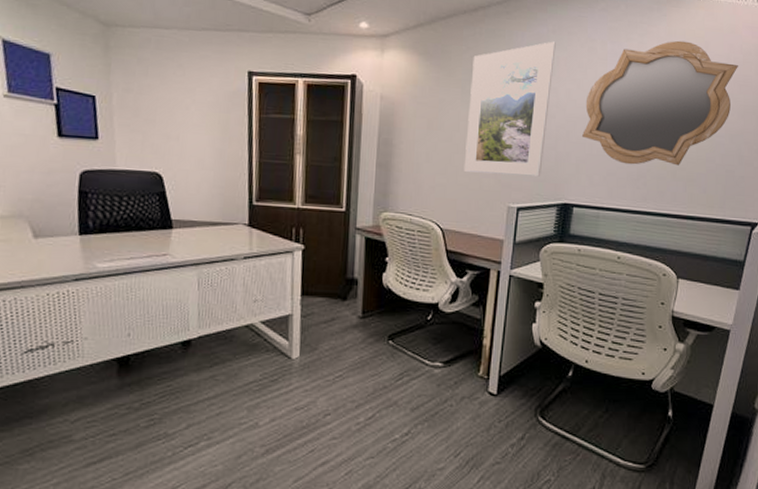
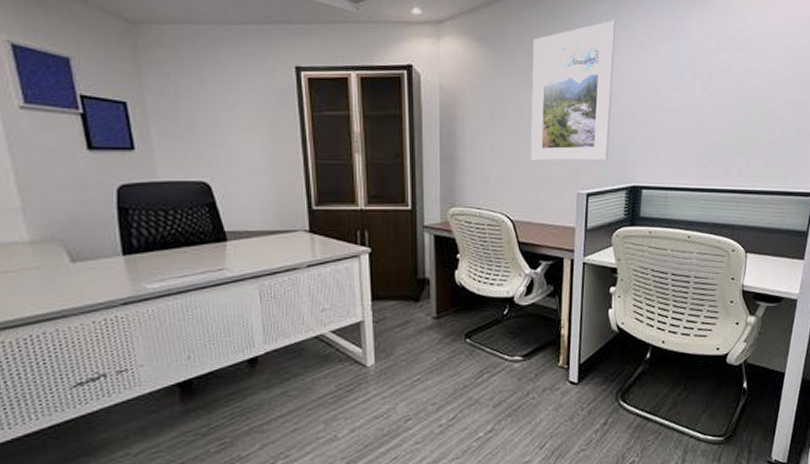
mirror: present [581,40,738,166] -> none [646,14,794,143]

